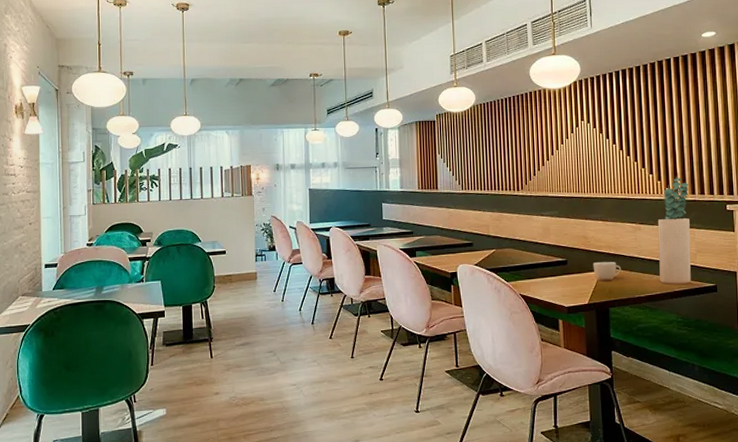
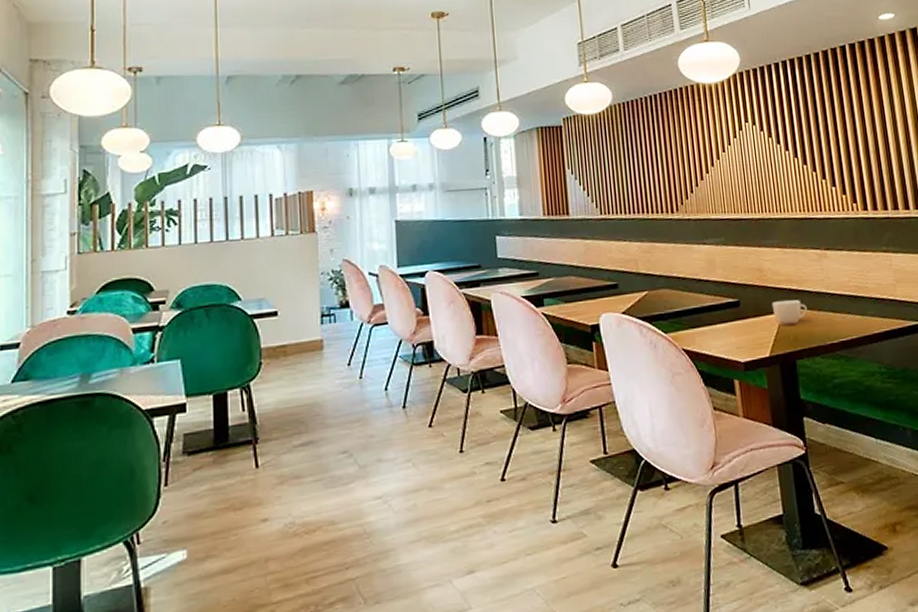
vase: present [657,172,691,285] -> none [846,183,893,326]

